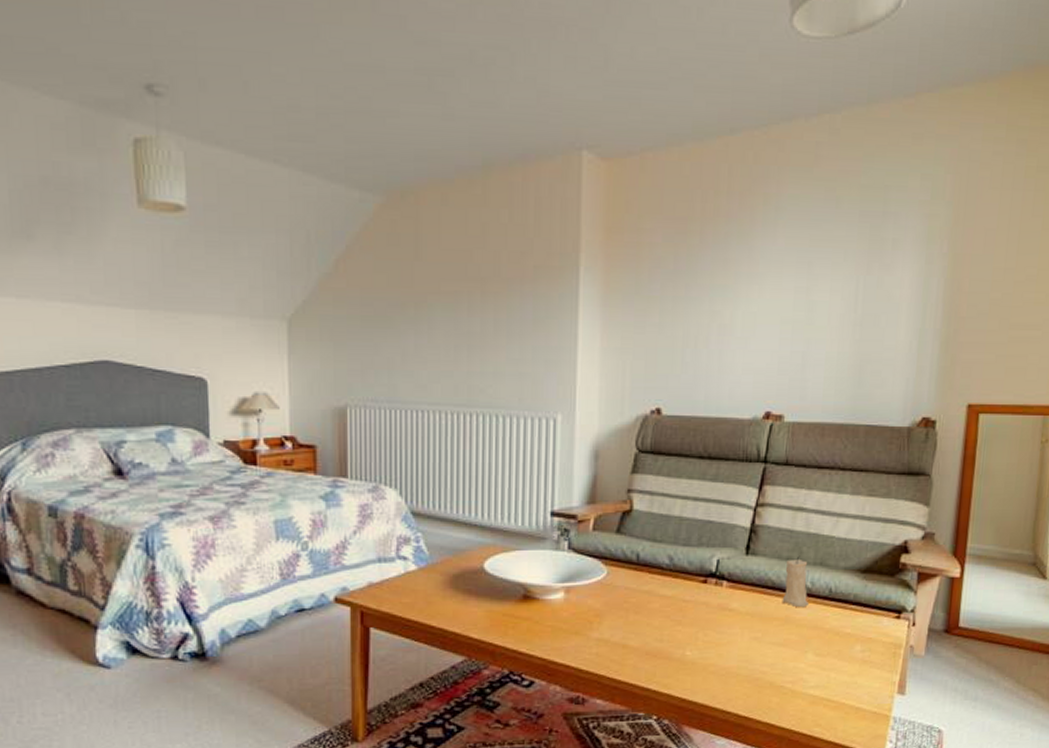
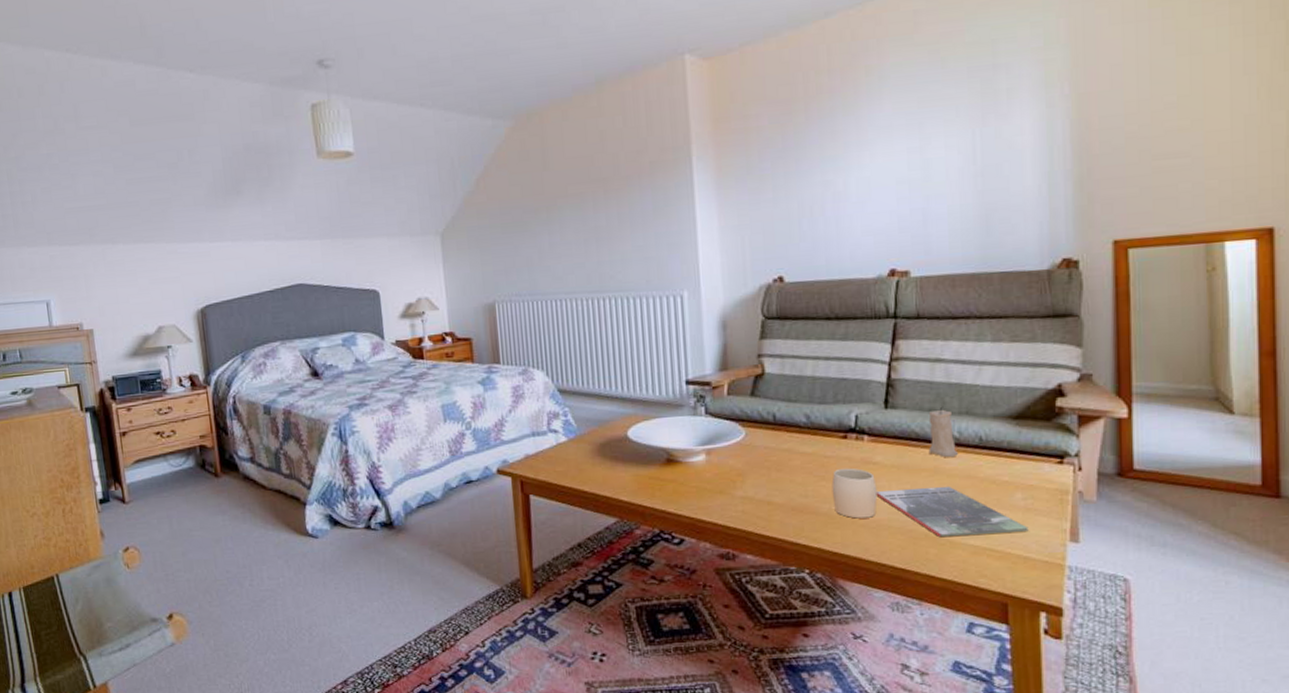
mug: none [686,613,730,665] -> present [831,468,878,519]
magazine: none [728,635,863,687] -> present [876,485,1029,538]

